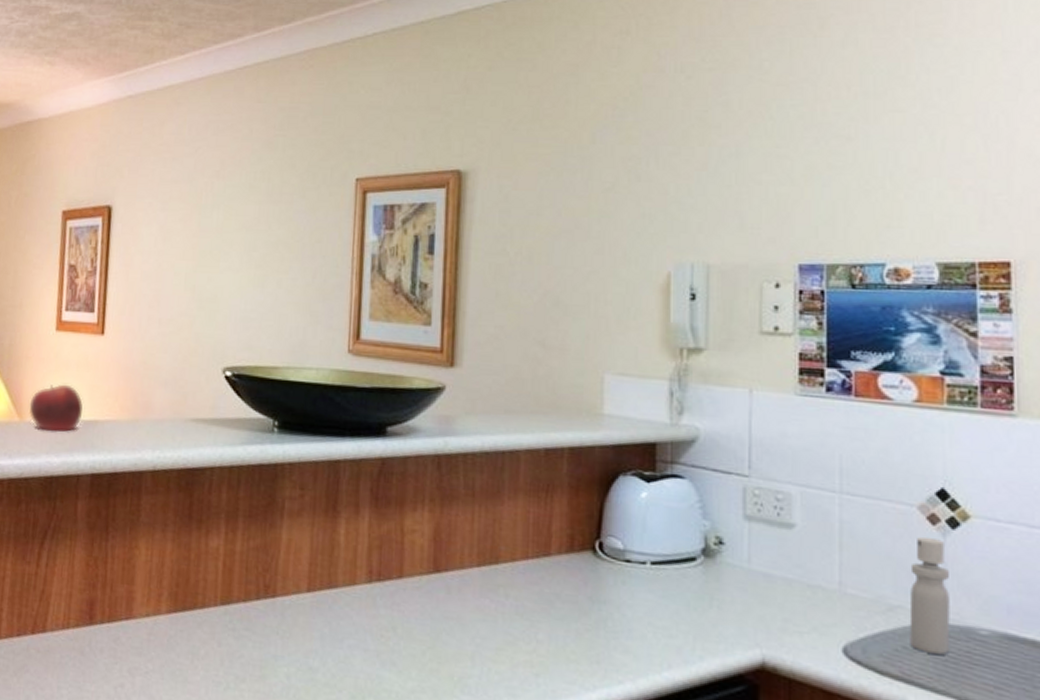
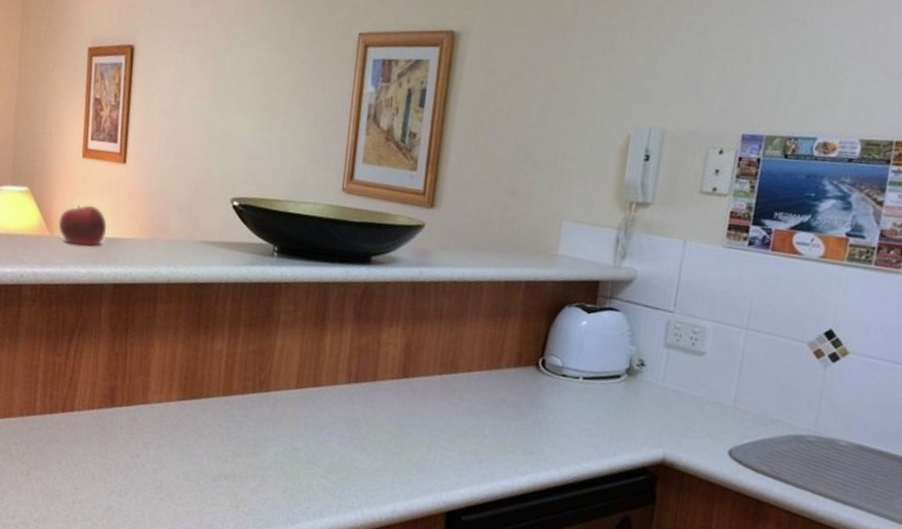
spray bottle: present [909,536,950,655] -> none [782,367,824,459]

